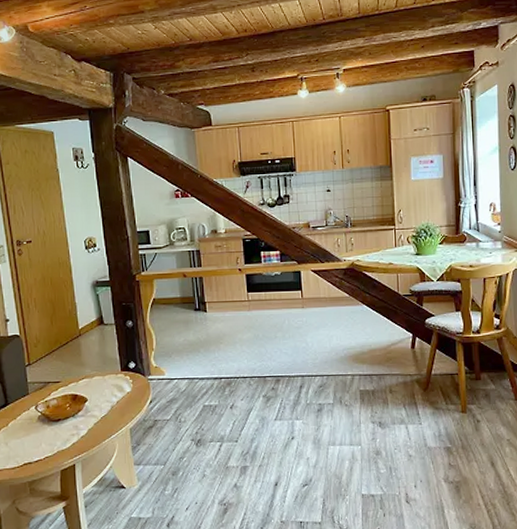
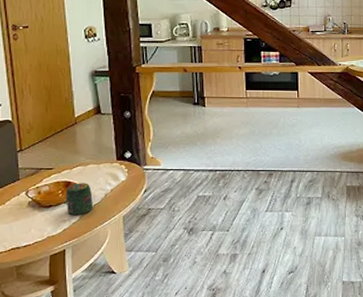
jar: none [73,395,100,429] -> present [66,183,93,216]

